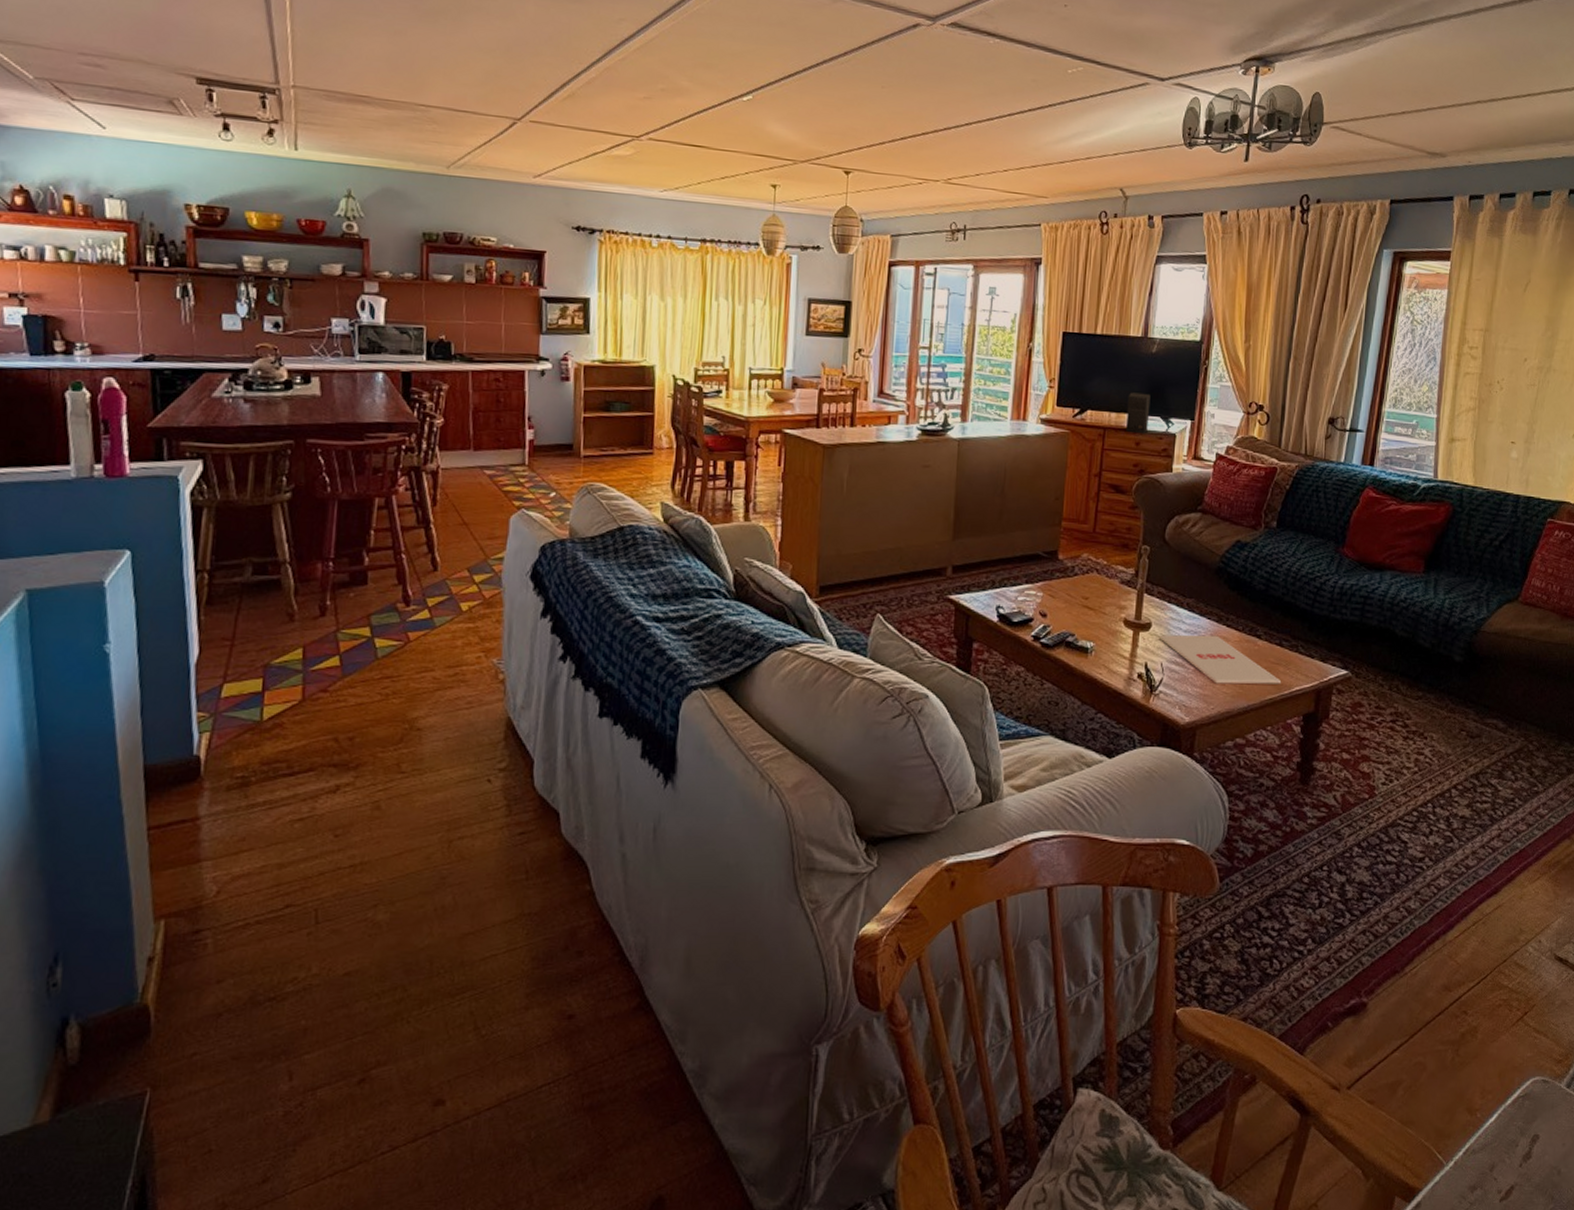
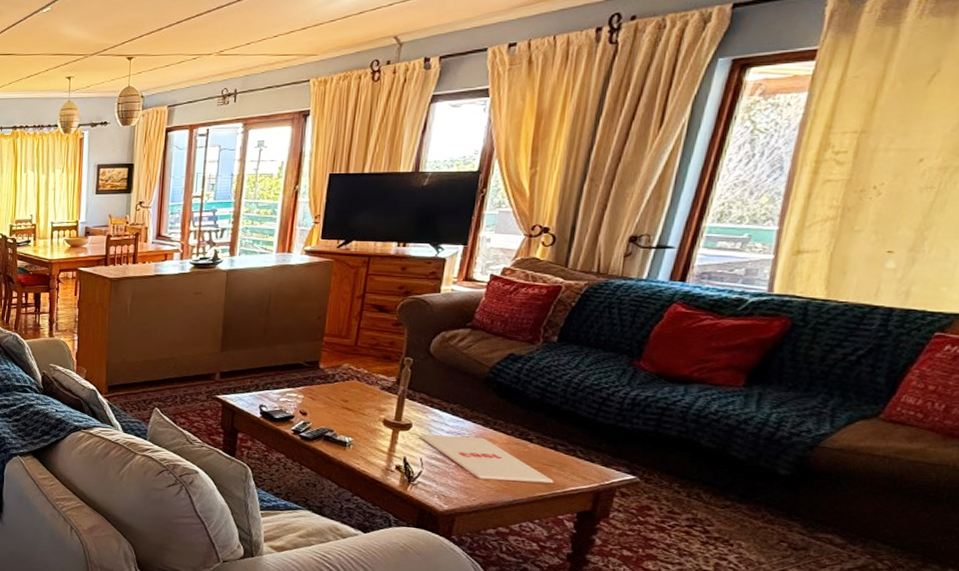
speaker: present [1126,392,1151,434] -> none [392,223,420,260]

